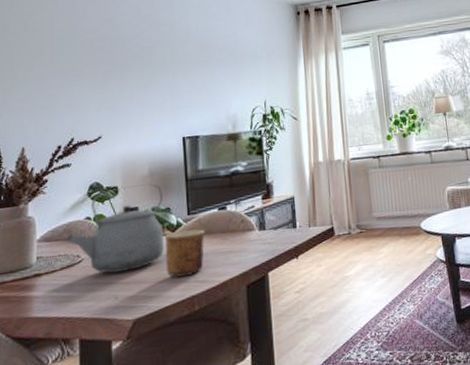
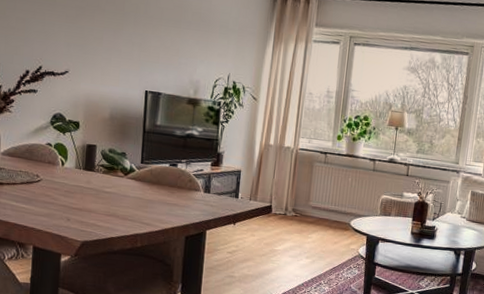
tea kettle: present [66,184,164,273] -> none [28,123,120,200]
cup: present [164,229,205,277] -> none [115,175,155,216]

